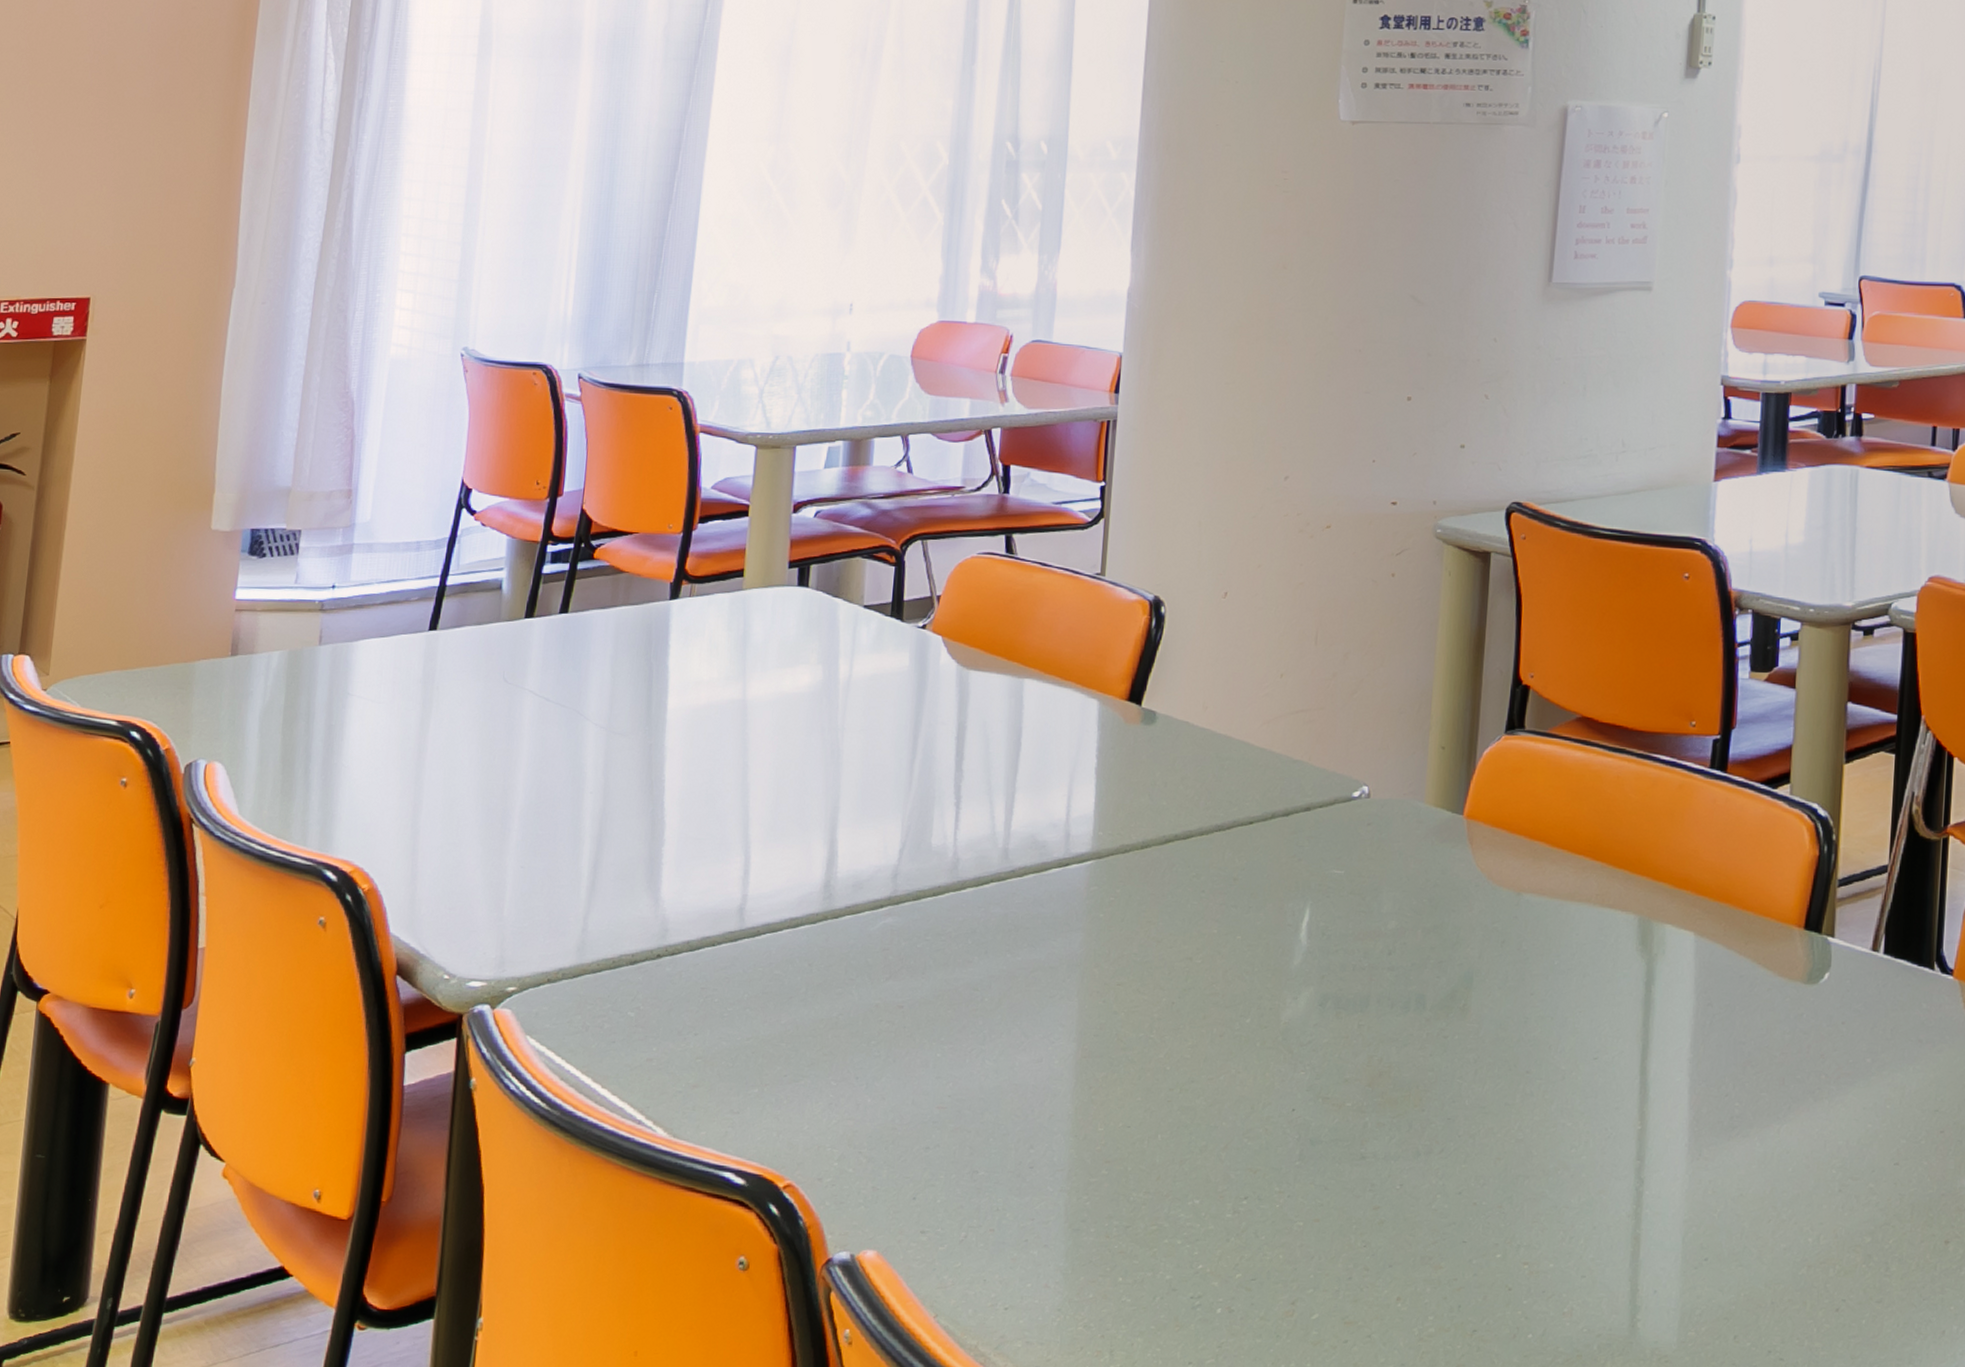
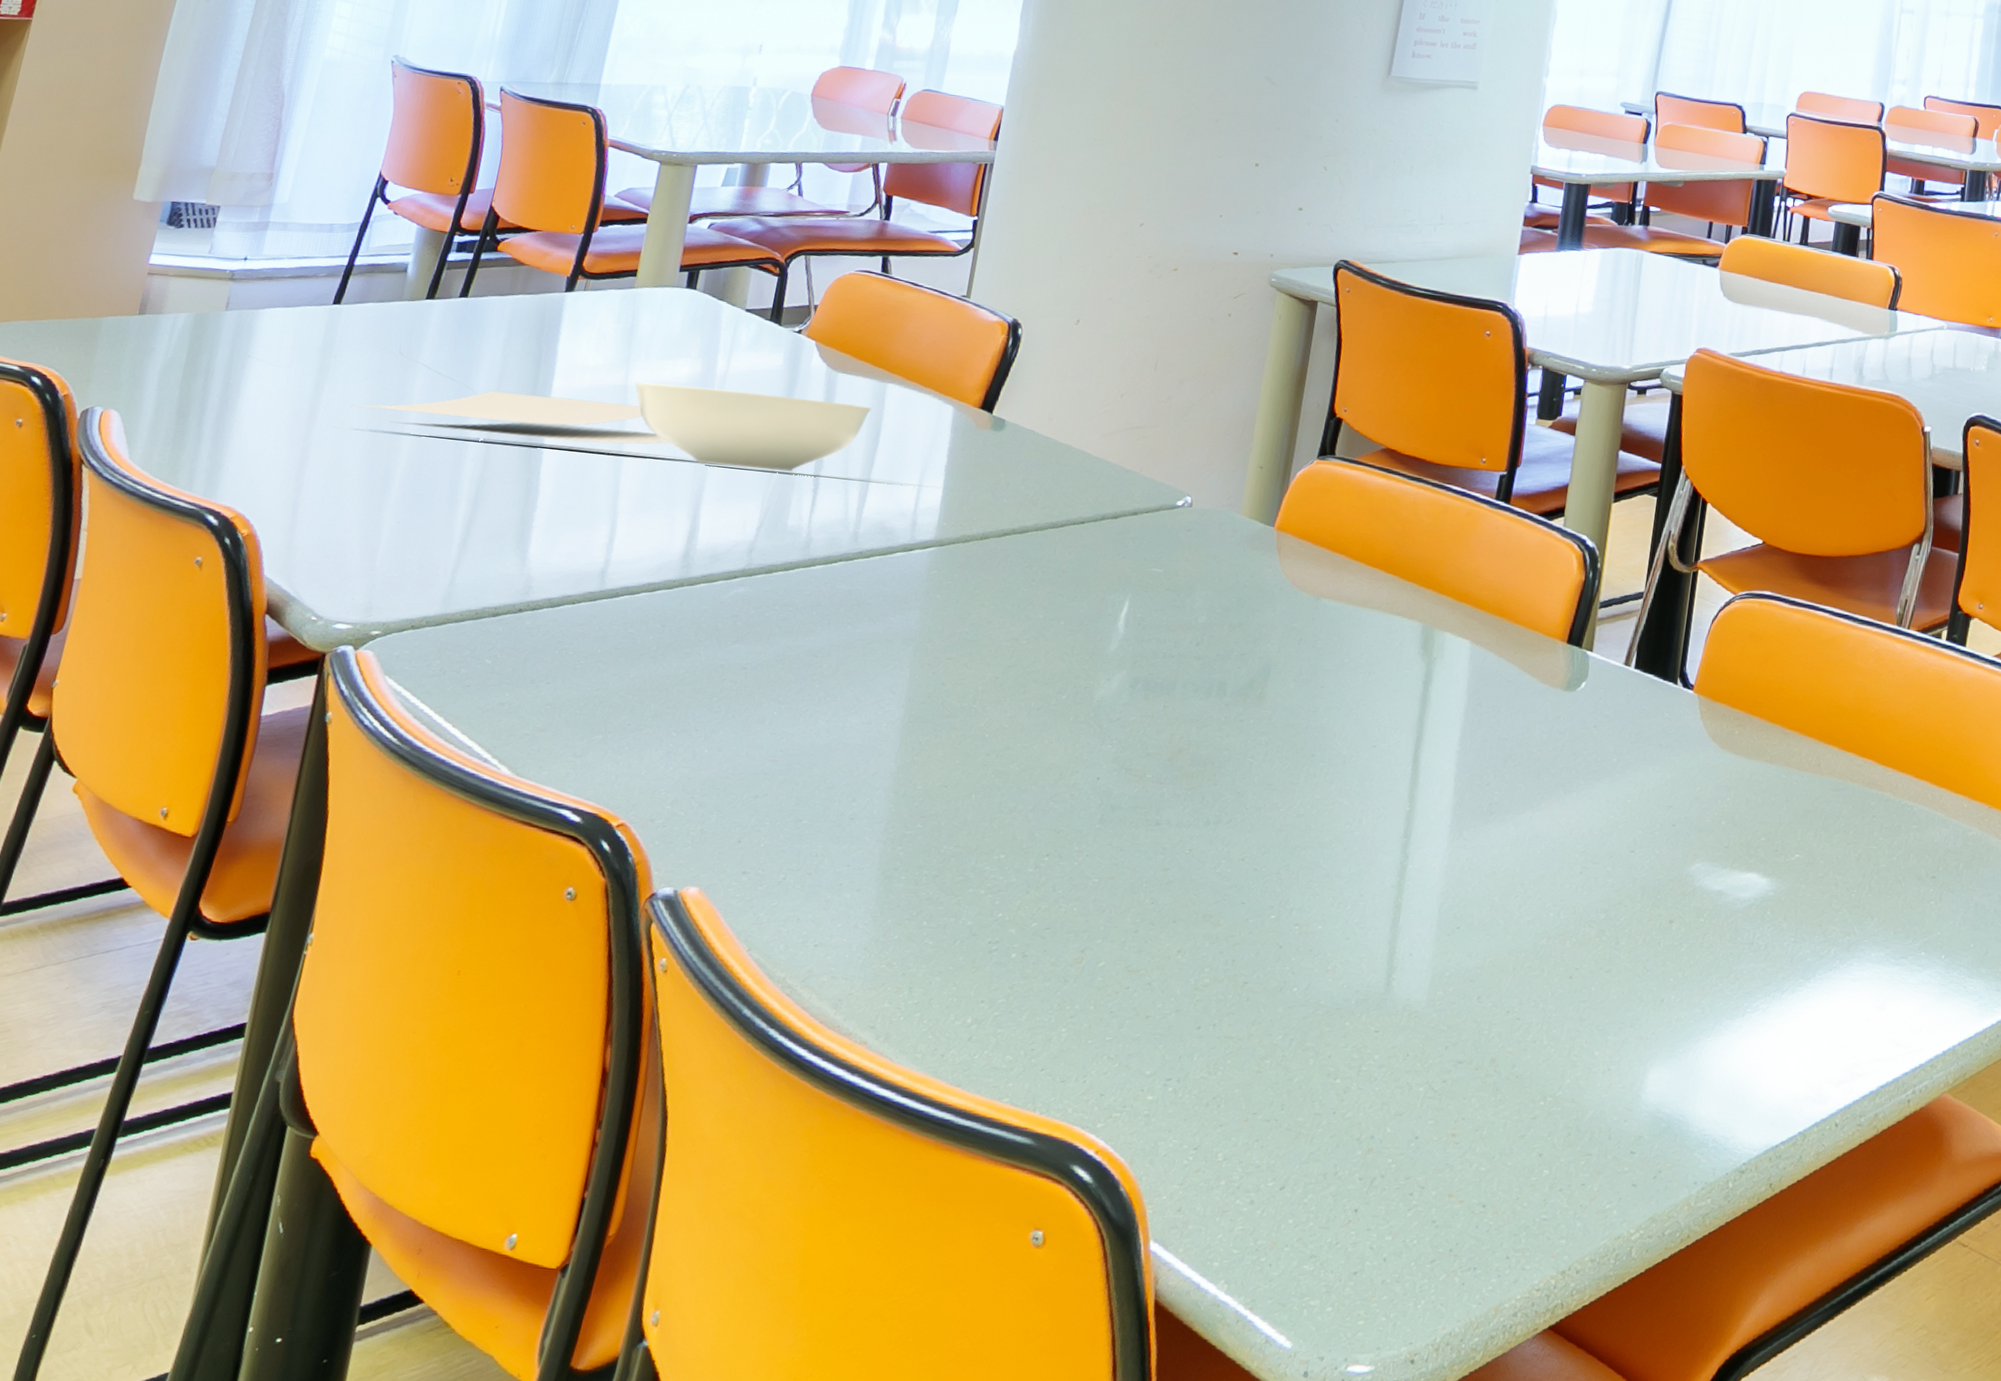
papers: none [459,715,828,779] -> present [351,391,697,460]
bowl: none [753,694,1010,786] -> present [634,382,872,473]

